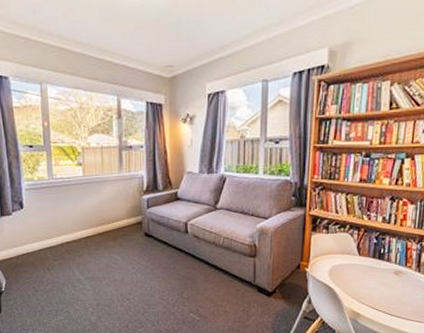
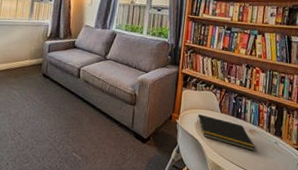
notepad: none [330,260,402,294] -> present [197,114,255,151]

